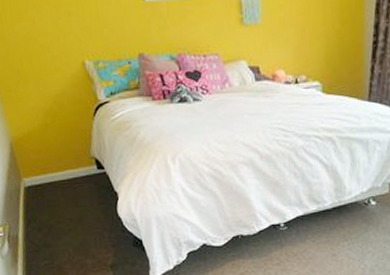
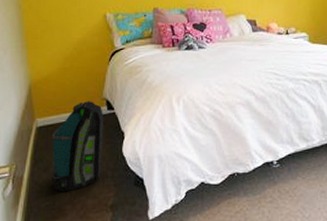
backpack: none [42,160,98,251] -> present [51,101,103,191]

